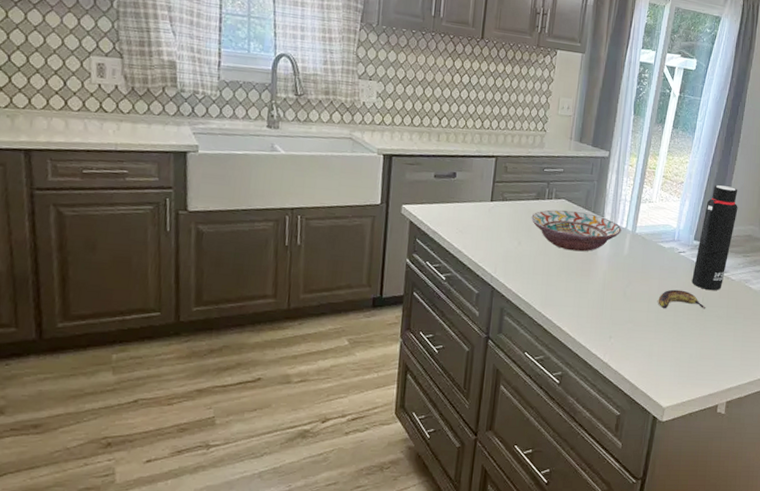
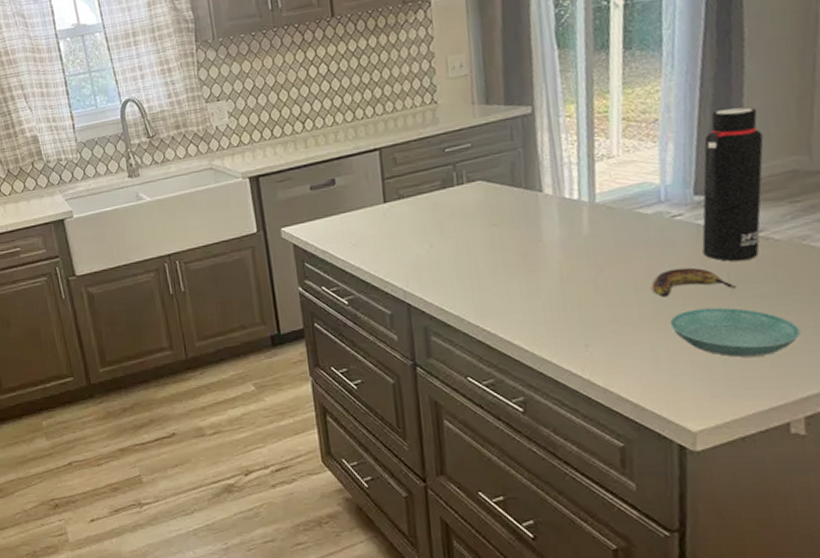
decorative bowl: present [531,209,622,252] -> none [440,191,573,244]
saucer: none [664,319,734,358] -> present [669,307,801,357]

